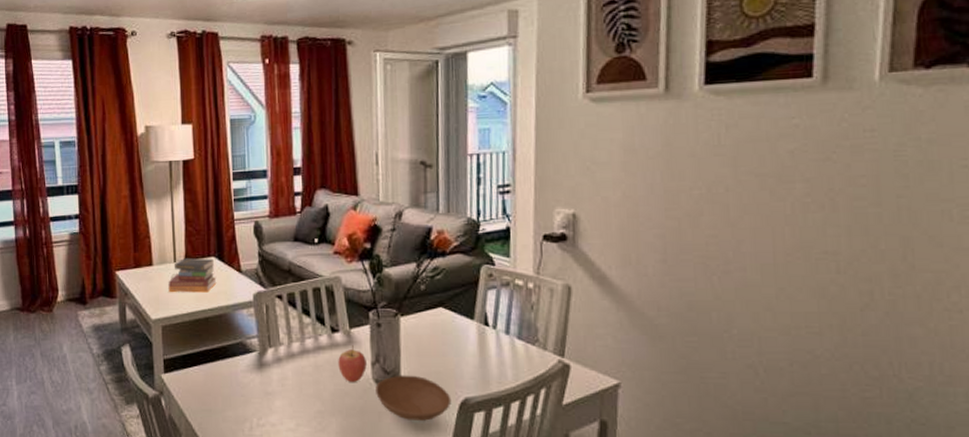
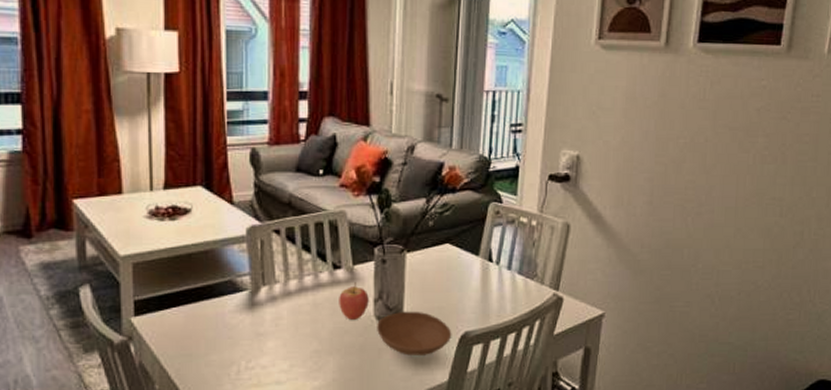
books: present [168,258,217,293] -> none [142,187,203,226]

